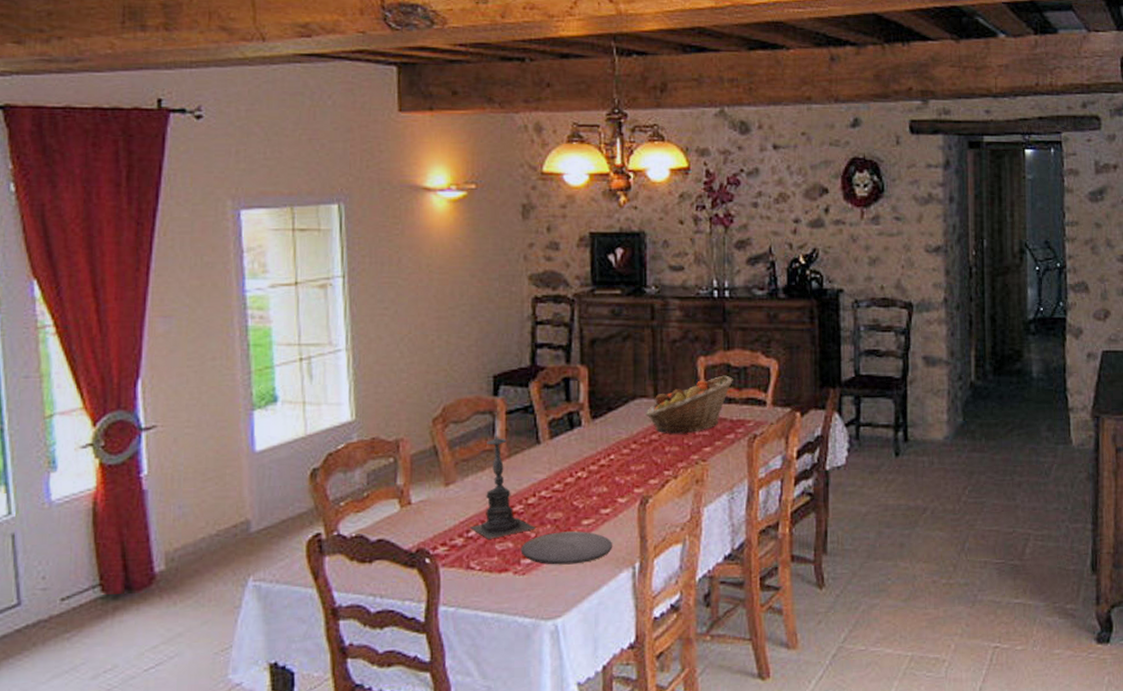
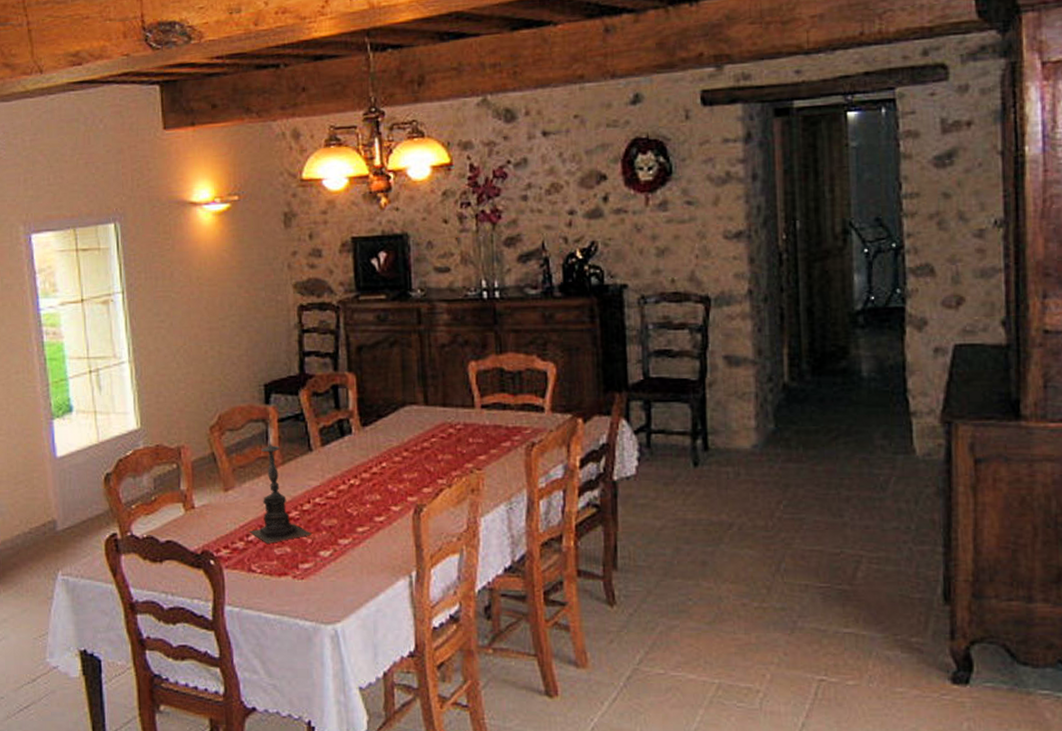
plate: present [520,531,612,565] -> none [298,538,388,571]
fruit basket: present [645,375,733,434] -> none [416,380,507,442]

